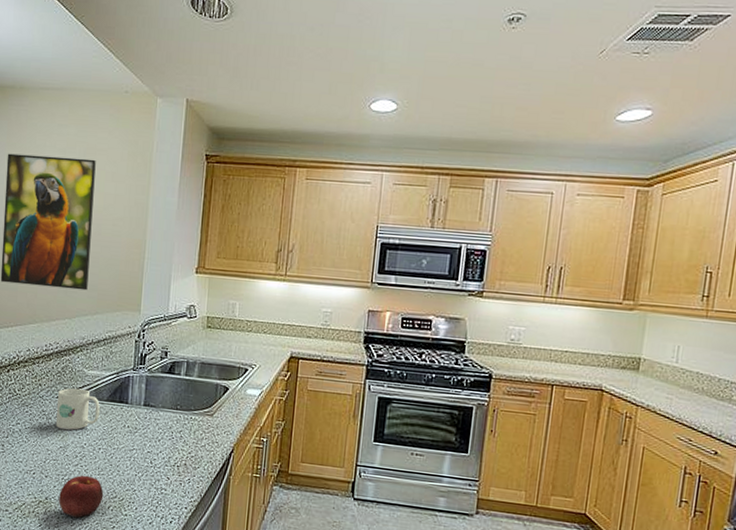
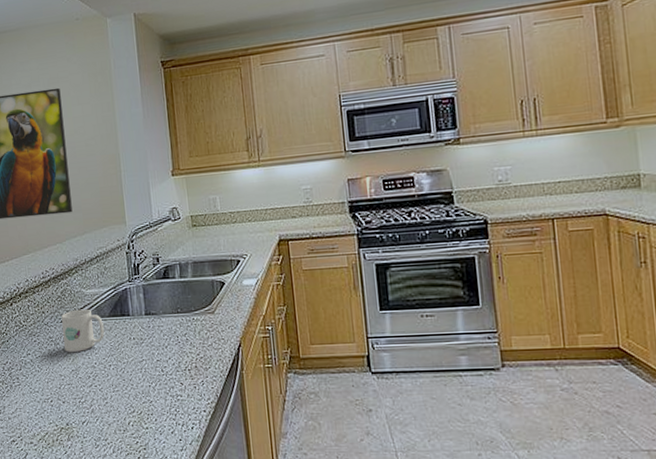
apple: present [59,475,104,519] -> none [79,394,122,440]

